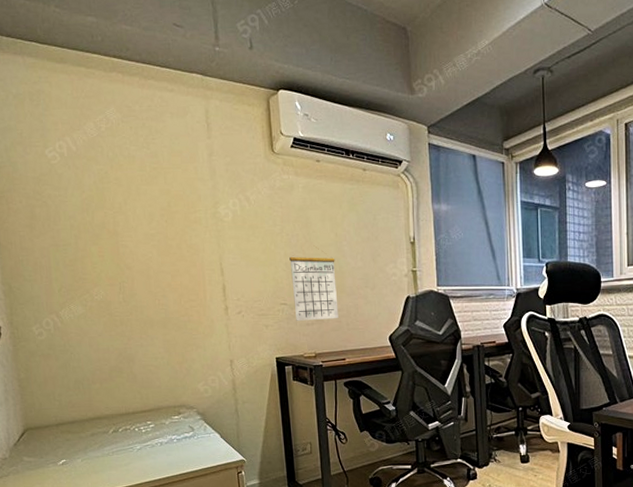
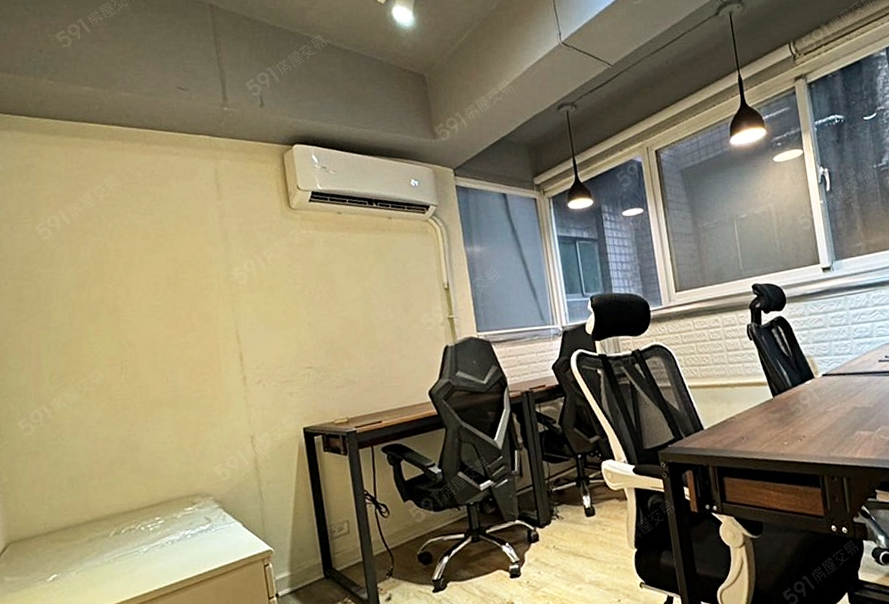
calendar: present [289,247,339,321] -> none [313,302,372,385]

